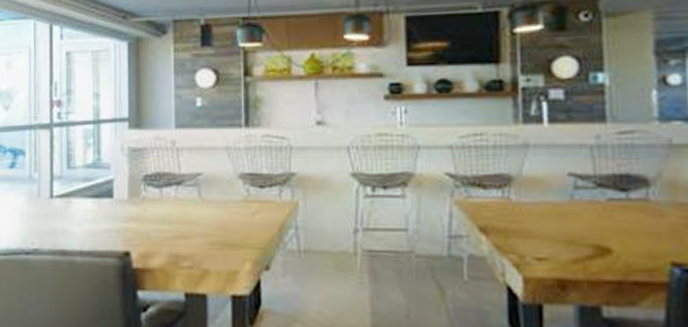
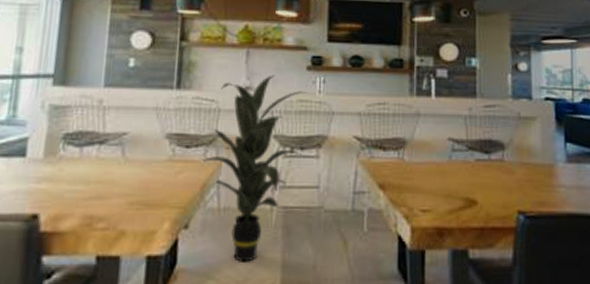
indoor plant: none [276,107,388,307] -> present [201,74,305,262]

